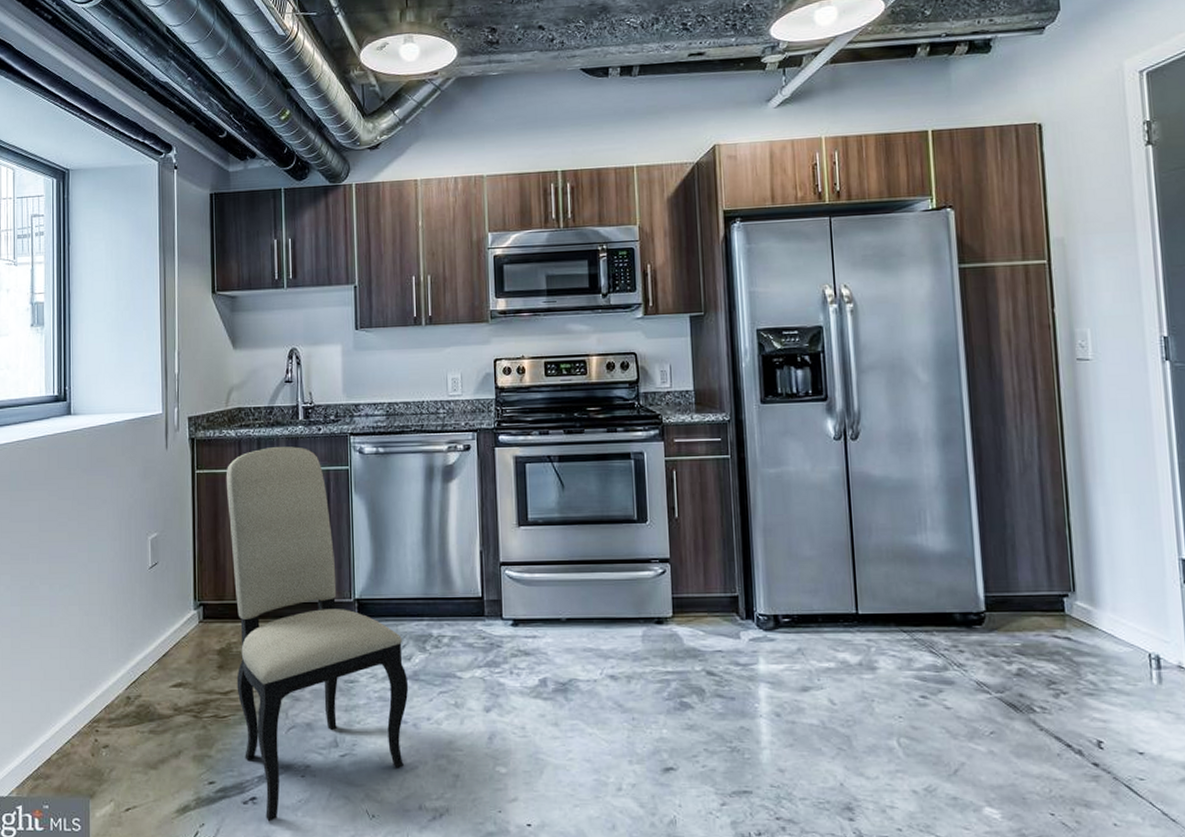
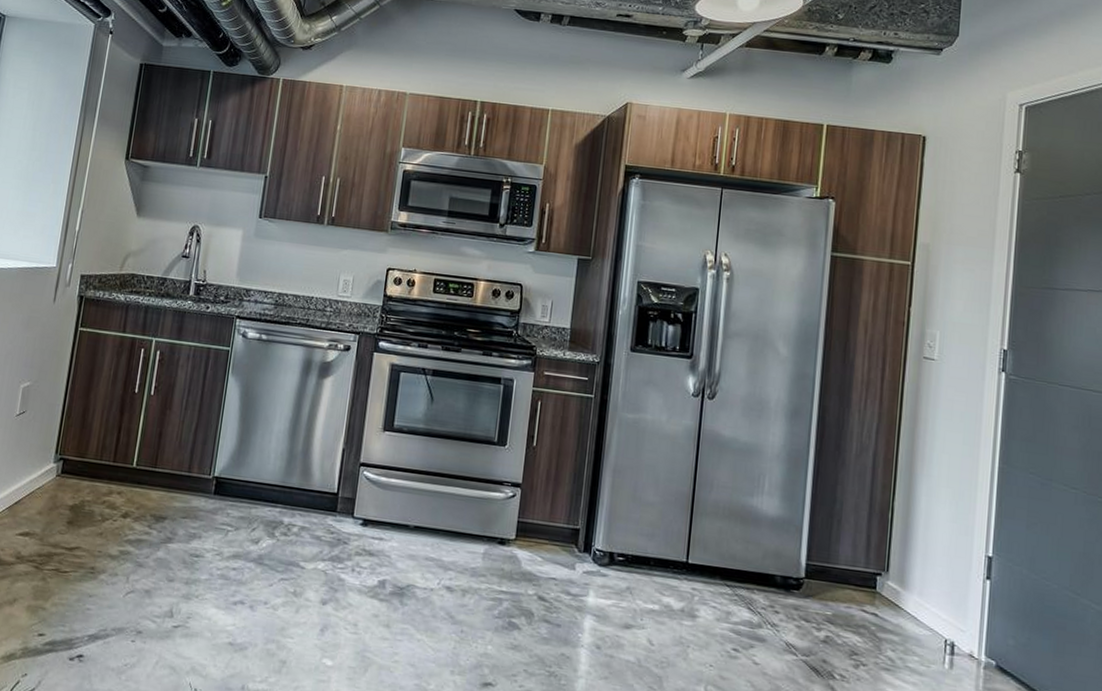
dining chair: present [226,446,409,822] -> none [79,317,253,681]

